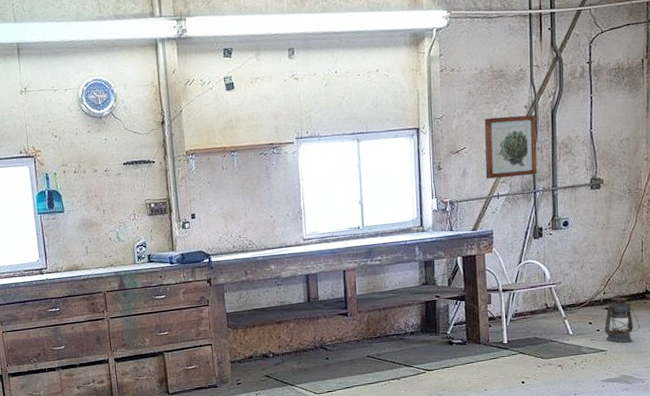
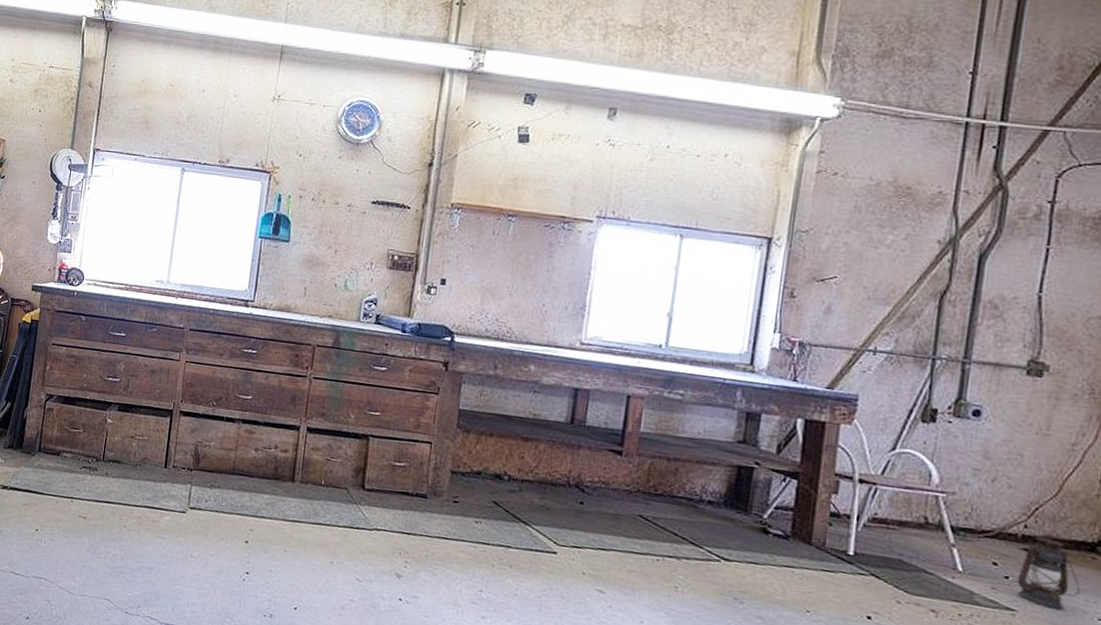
wall art: present [484,114,537,179] -> none [860,245,952,336]

